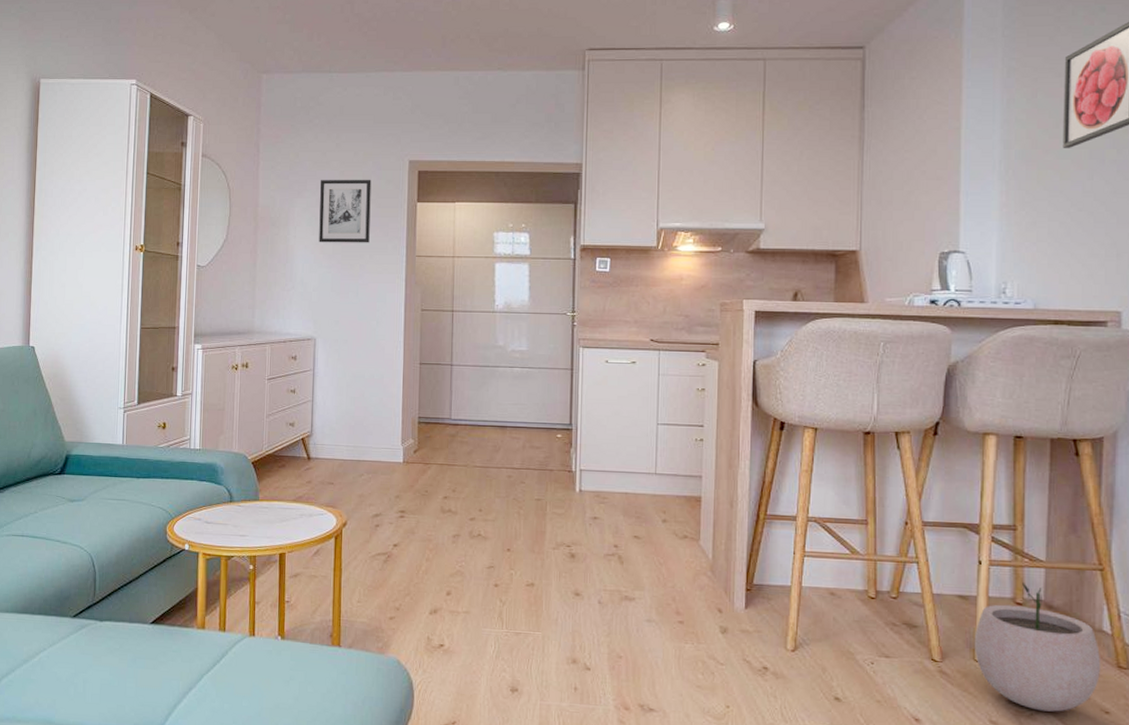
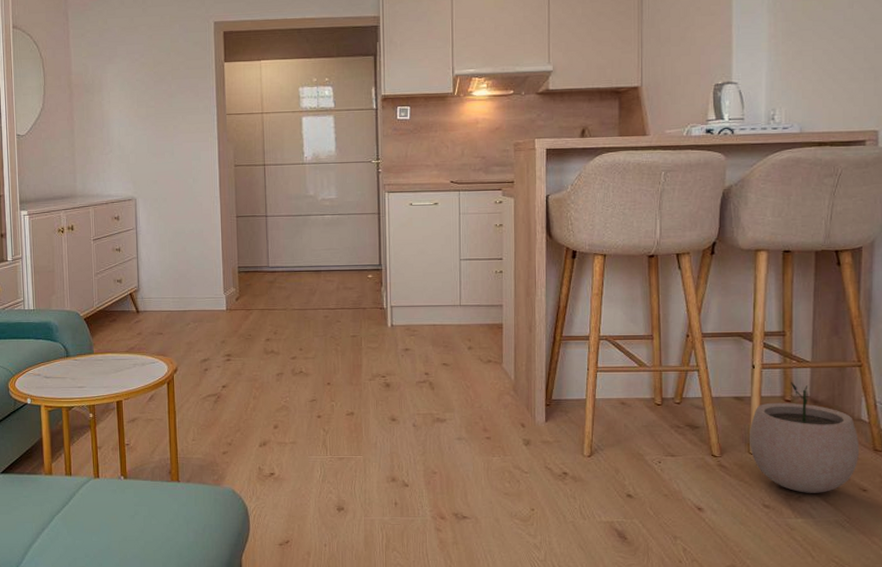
wall art: present [319,180,372,243] -> none [130,43,181,107]

